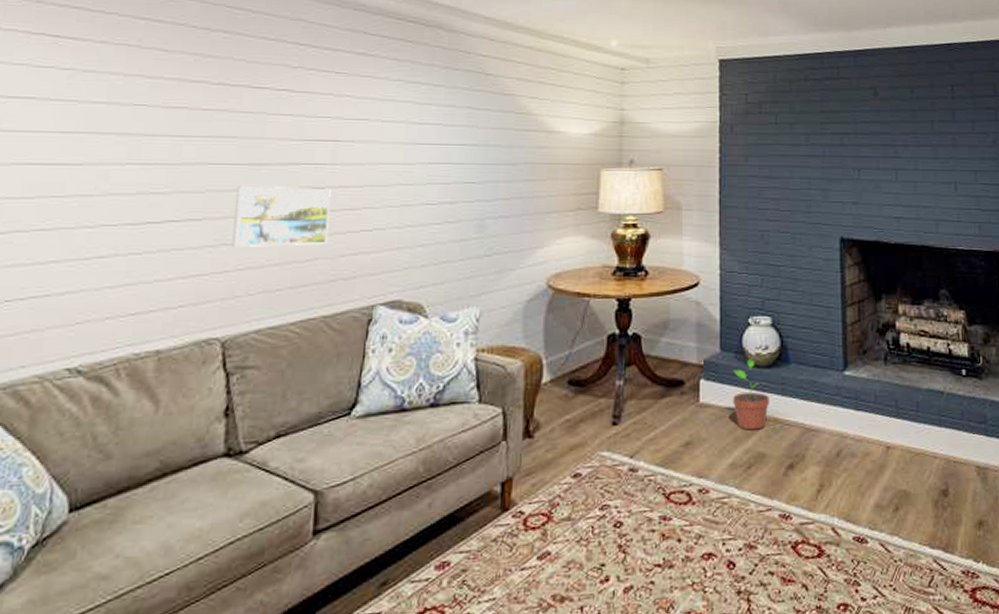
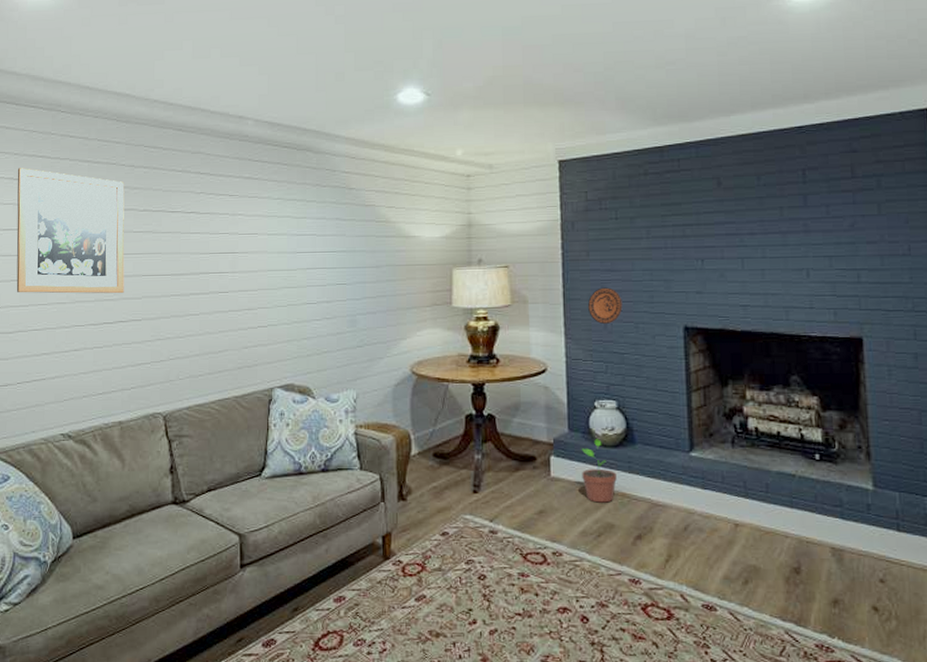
wall art: none [18,19,194,186] -> present [16,168,125,294]
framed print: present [231,187,331,247] -> none [163,292,233,341]
decorative plate: none [744,195,780,235] -> present [587,287,623,325]

